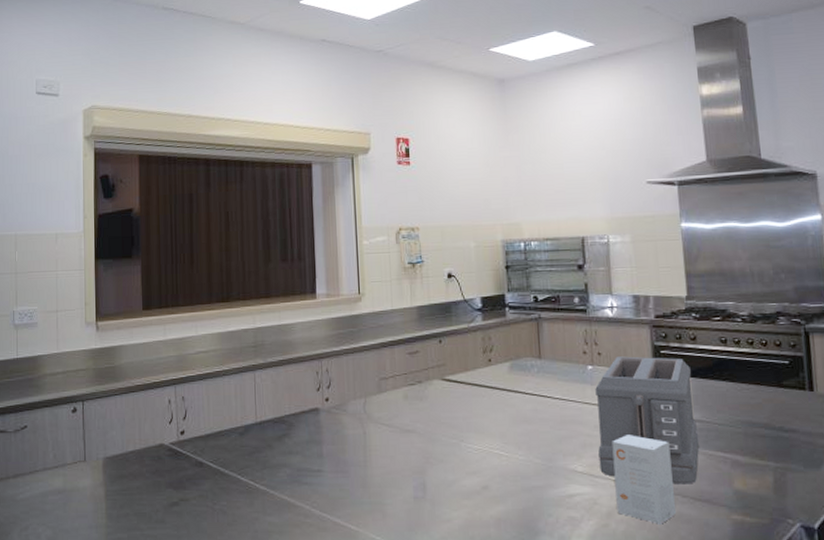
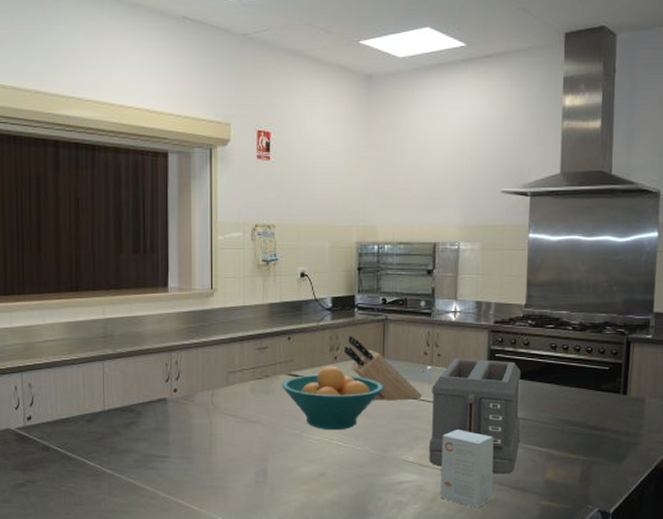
fruit bowl: none [435,368,543,439] -> present [282,365,384,430]
knife block: none [497,336,586,405] -> present [343,335,423,401]

